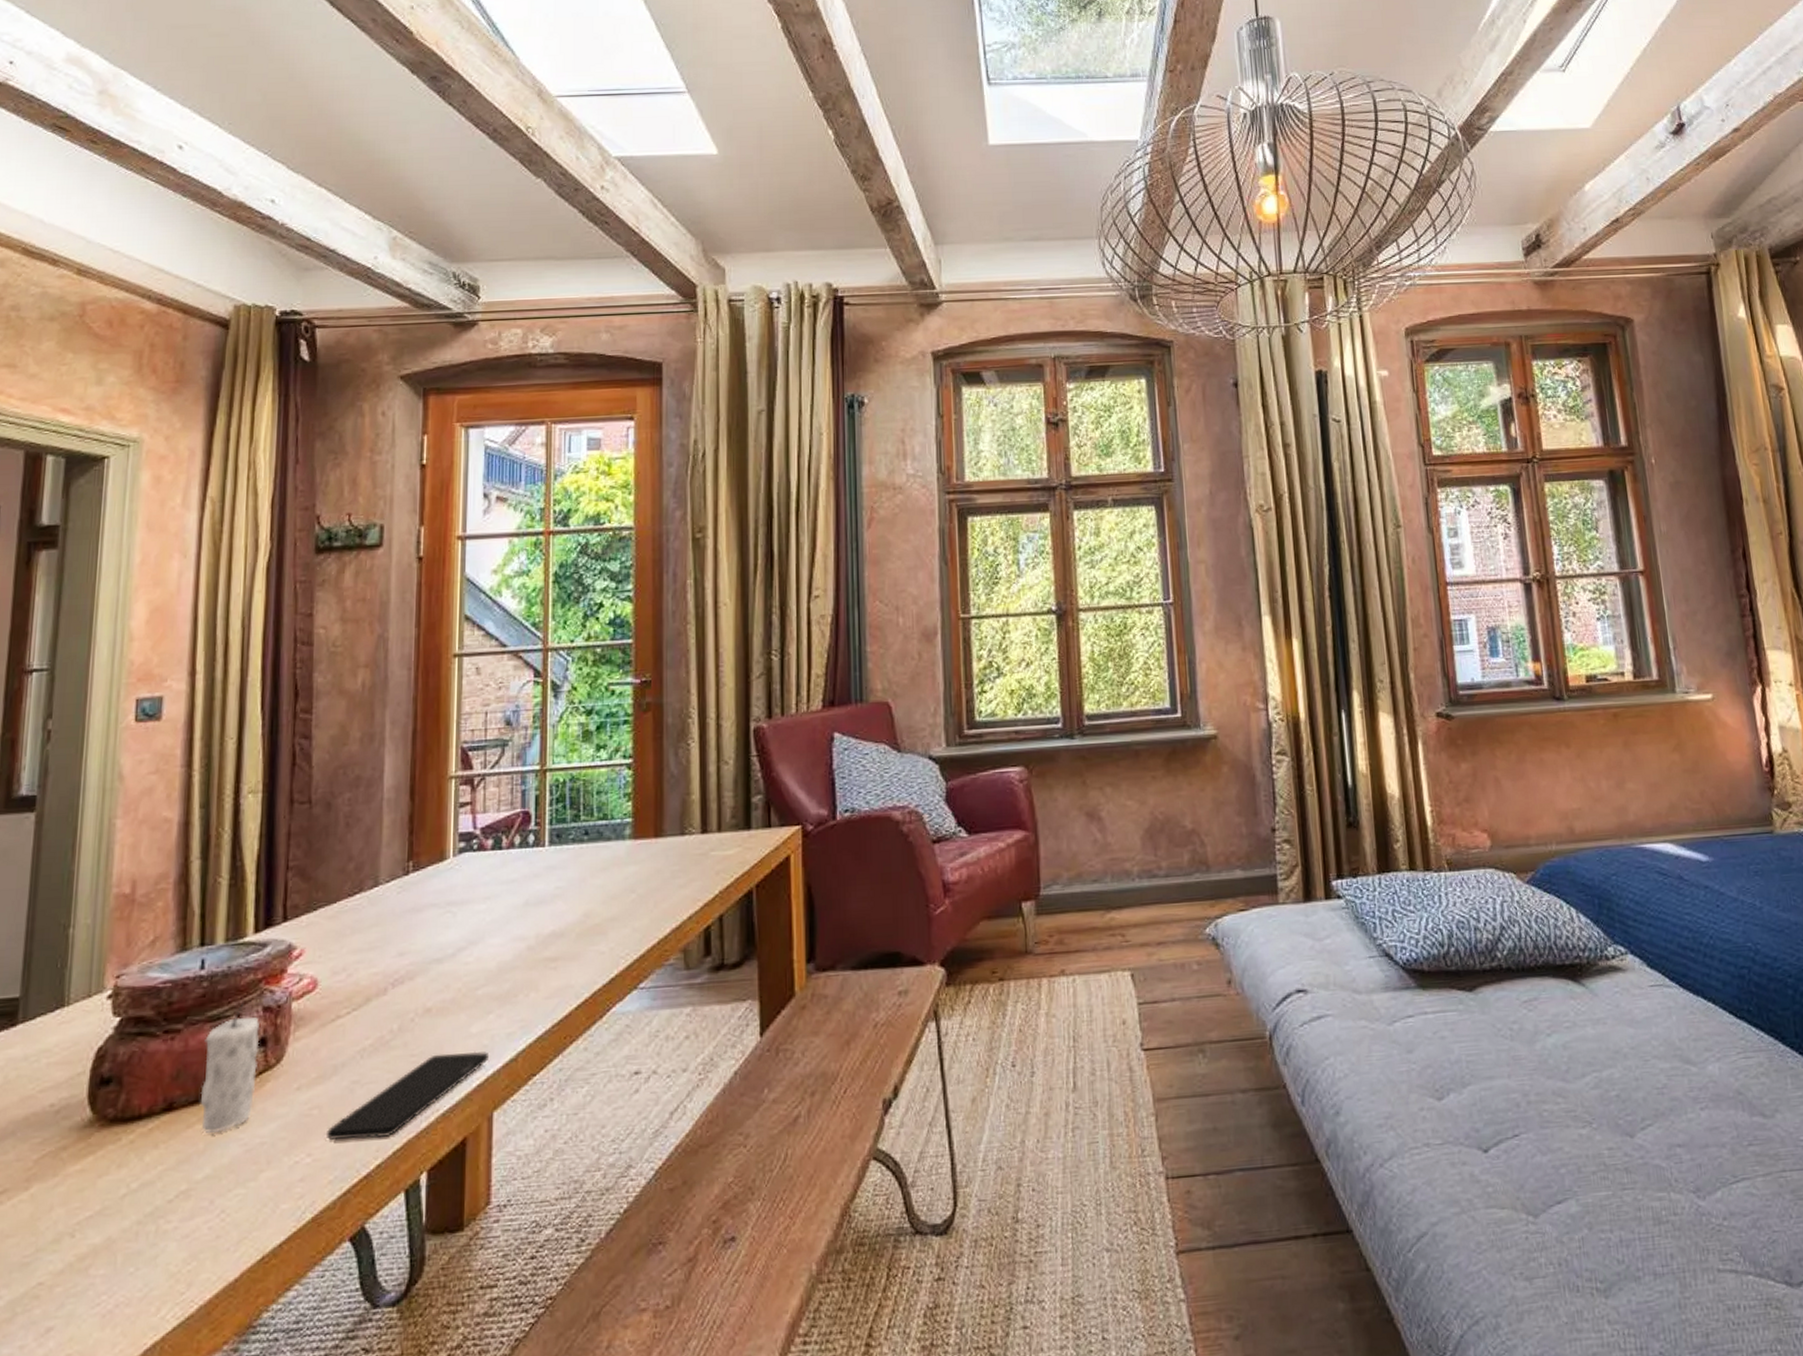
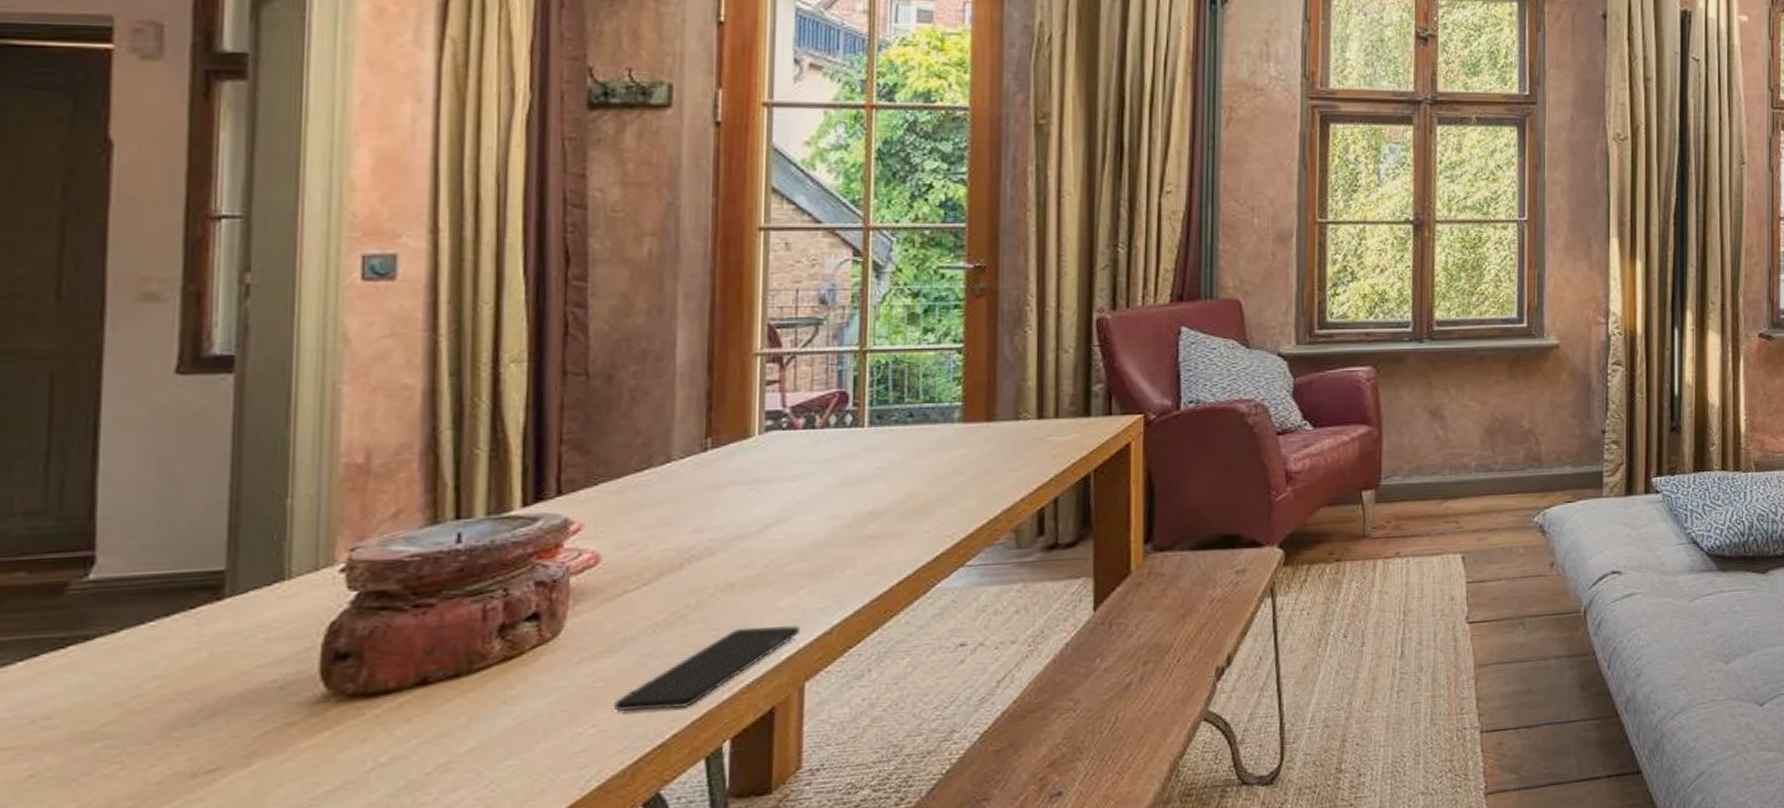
candle: present [200,1001,260,1134] -> none [460,575,532,708]

